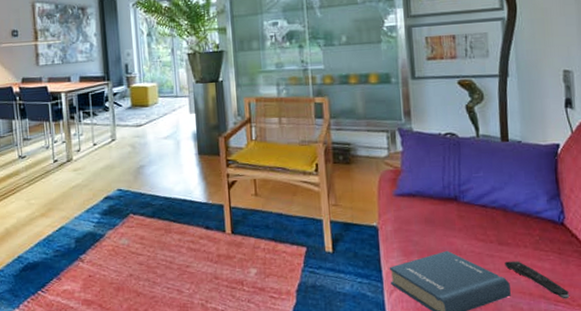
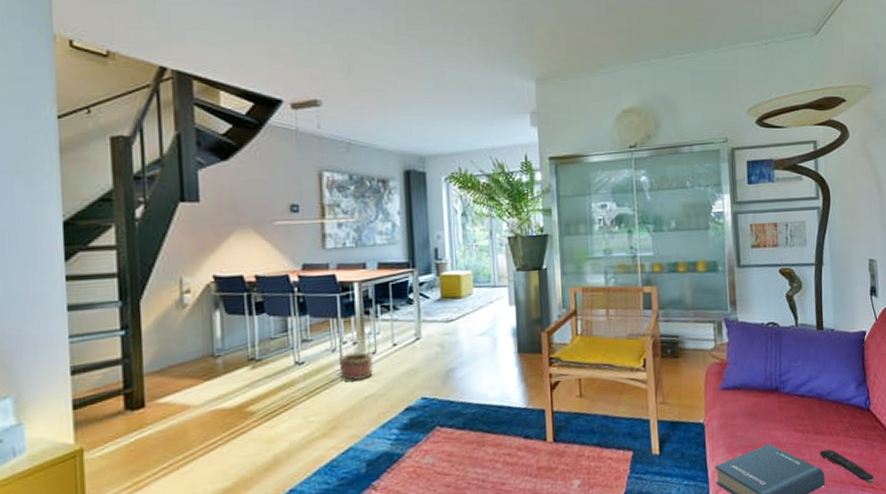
basket: none [50,133,78,173] -> present [337,331,374,381]

